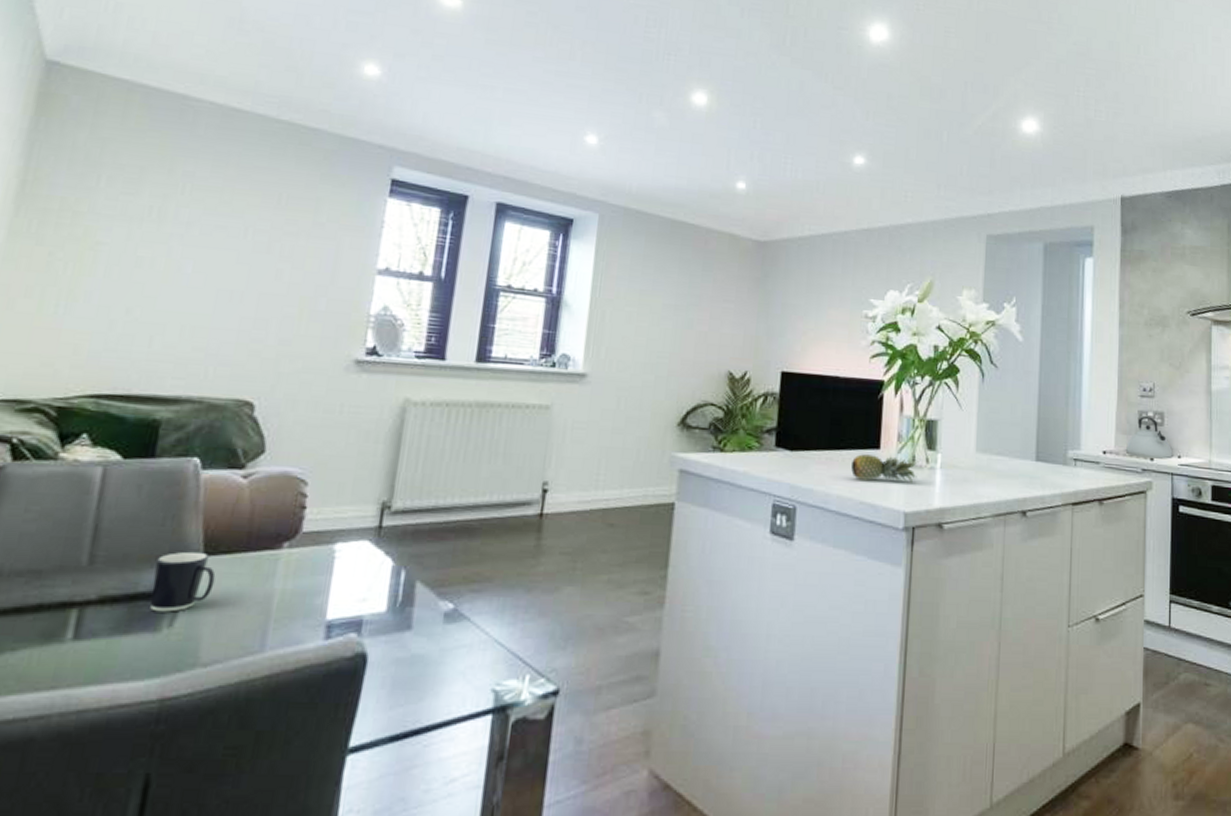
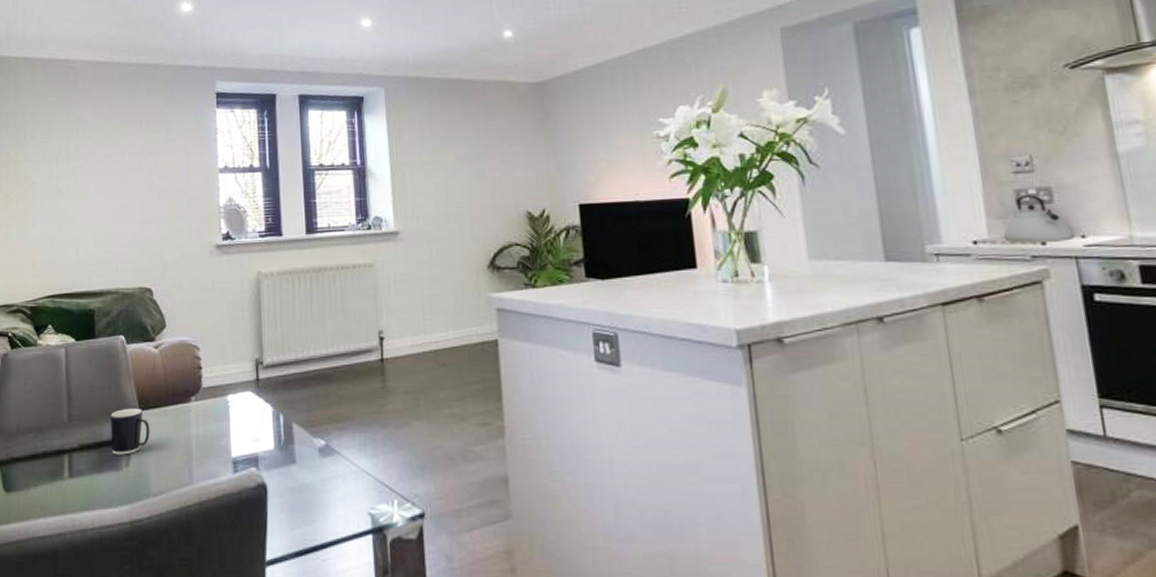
fruit: present [851,454,919,483] -> none [668,274,744,301]

